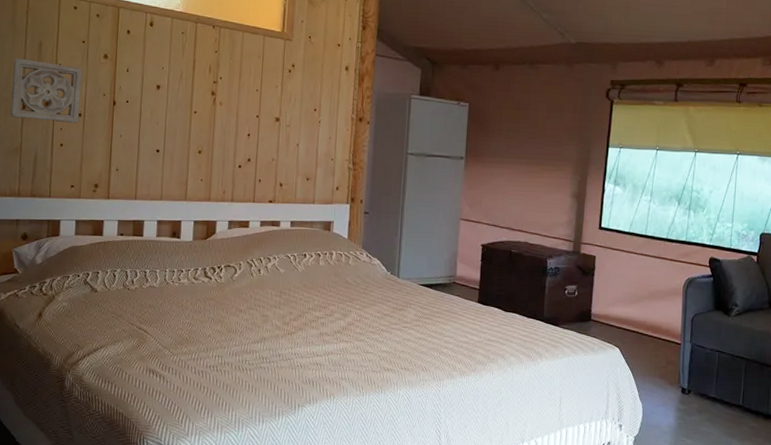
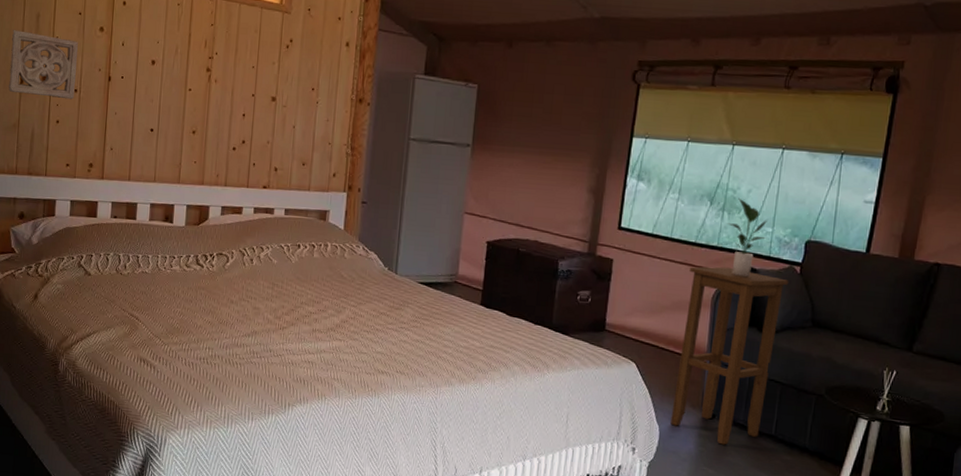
stool: none [652,259,748,417] -> present [670,266,789,445]
potted plant: none [693,198,728,267] -> present [727,197,767,278]

